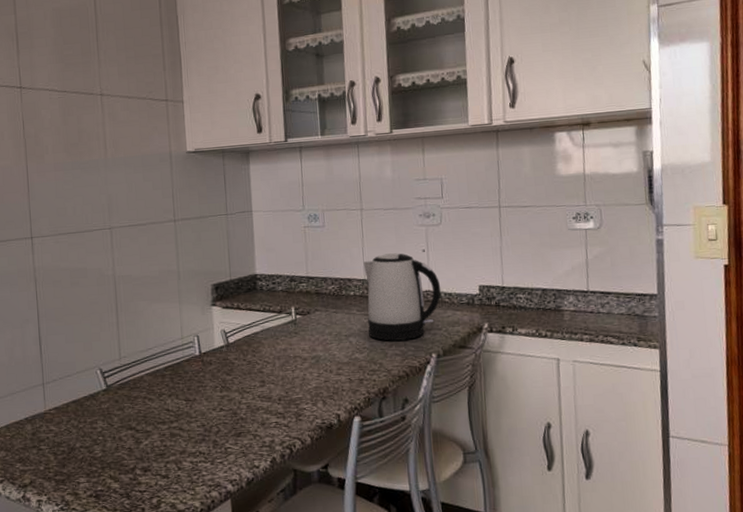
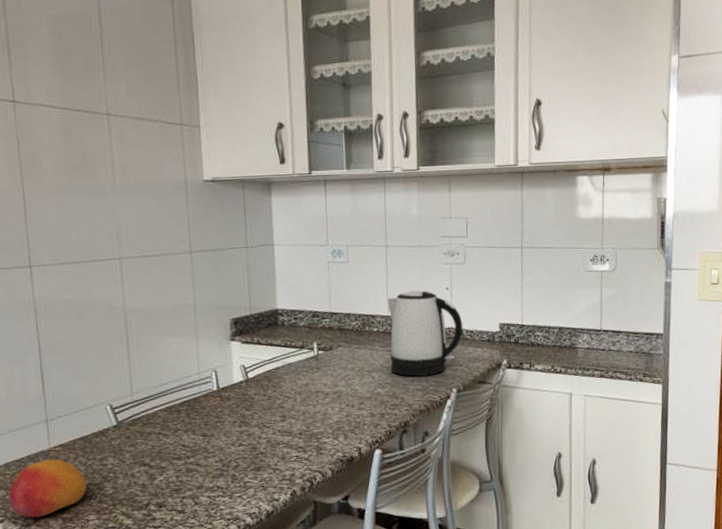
fruit: none [8,421,78,479] -> present [8,459,87,518]

